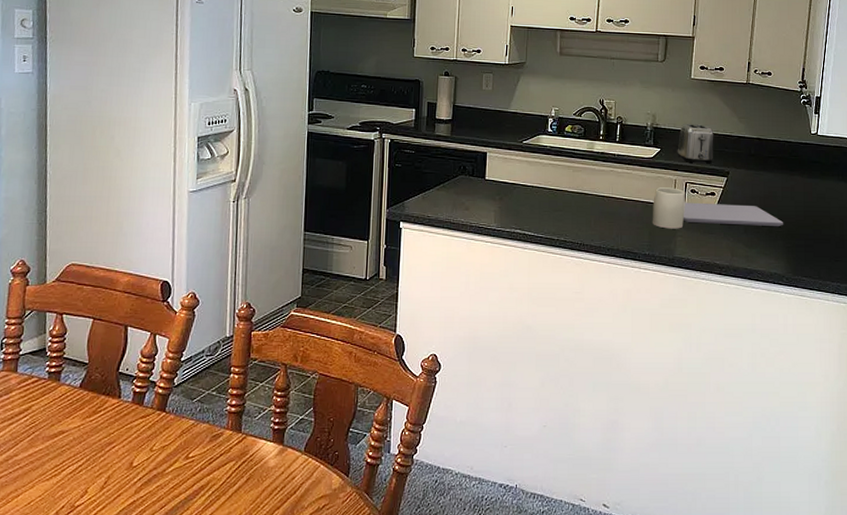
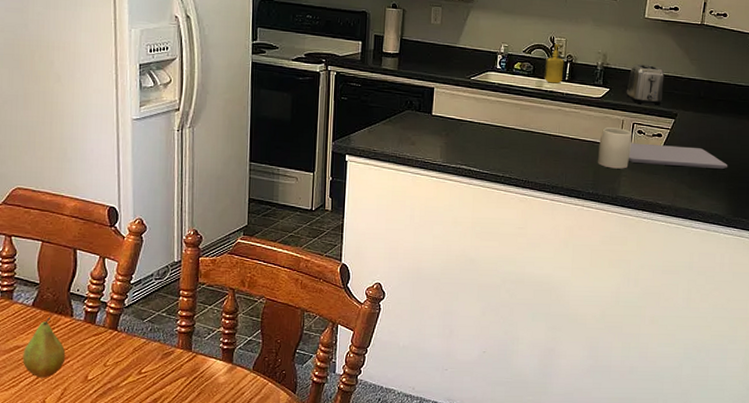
fruit: none [66,400,112,466] -> present [22,318,66,378]
soap dispenser: none [595,105,615,145] -> present [544,43,565,84]

